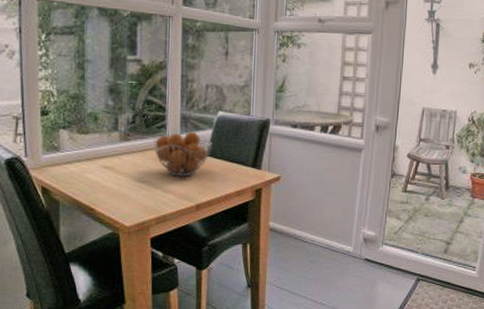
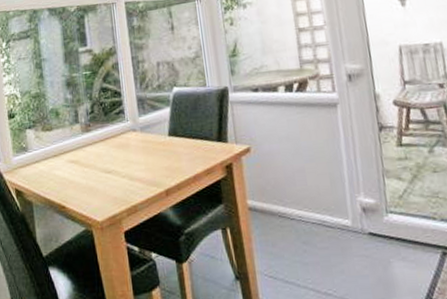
fruit basket: present [153,131,213,177] -> none [114,112,173,162]

